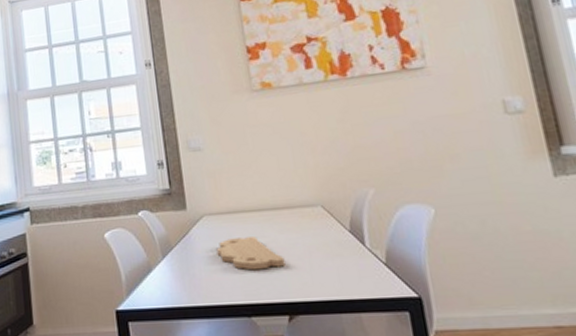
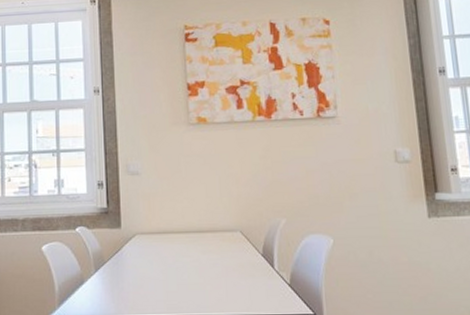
cutting board: present [216,237,285,271] -> none [145,256,205,286]

